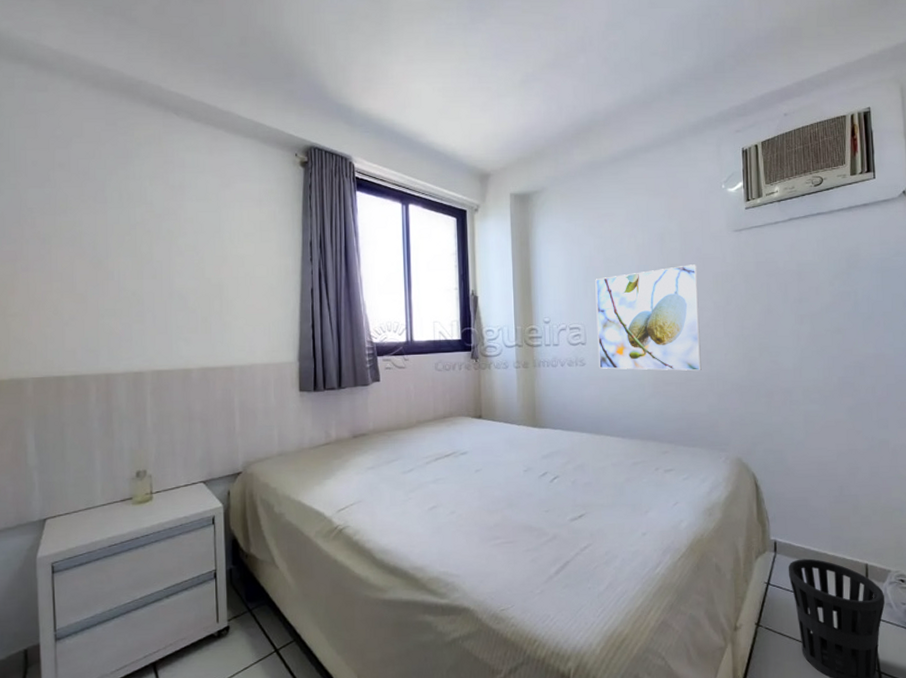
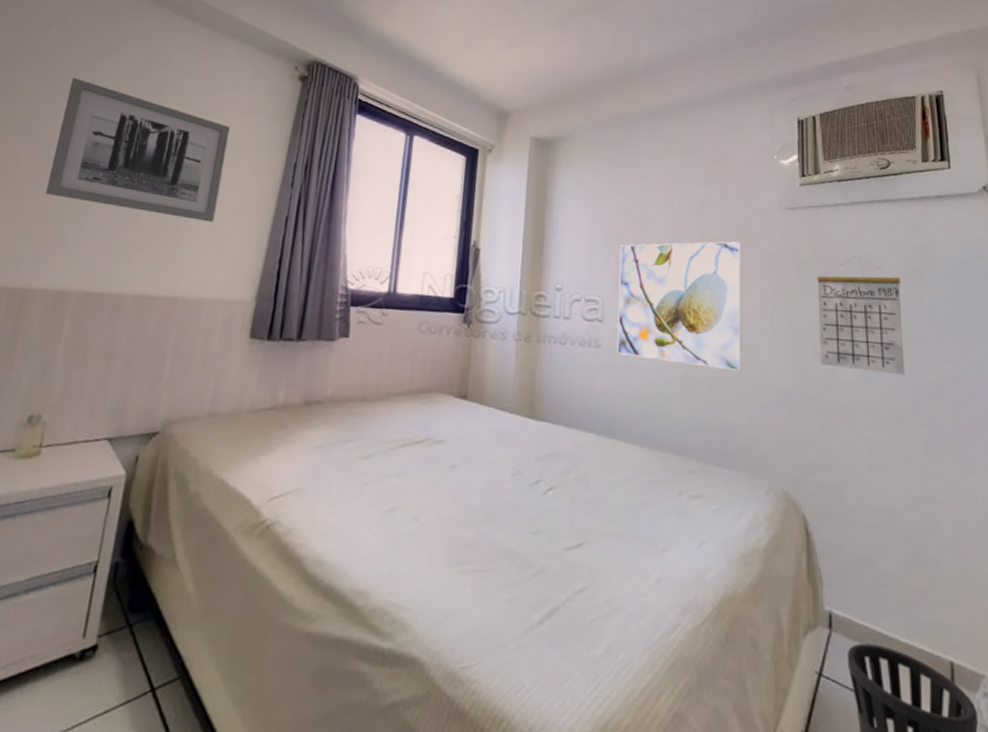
wall art: none [101,187,251,301] -> present [45,77,230,223]
calendar: none [761,265,834,359] -> present [817,256,905,376]

